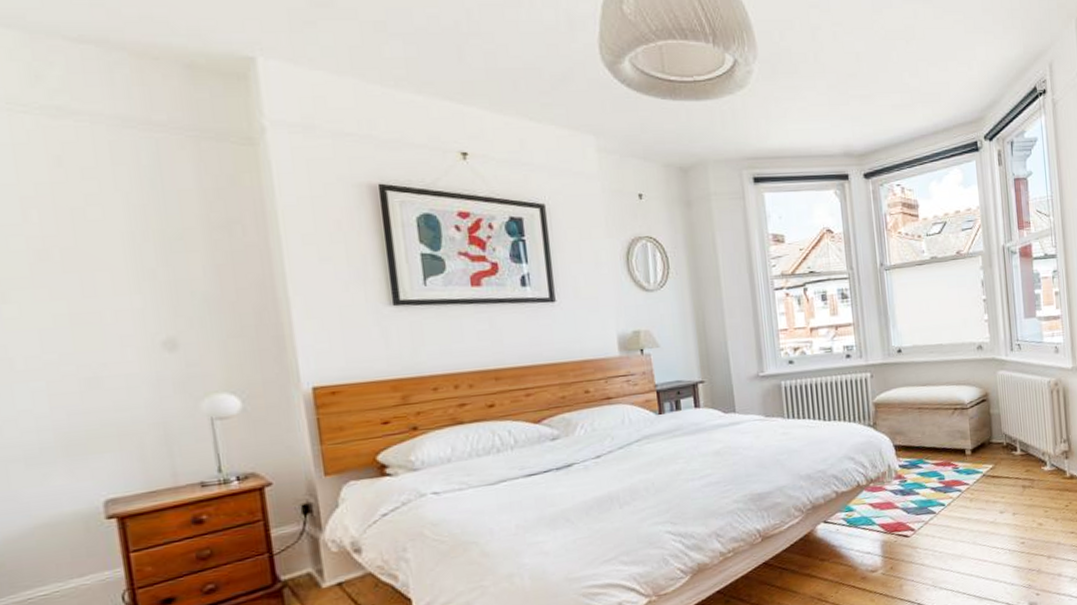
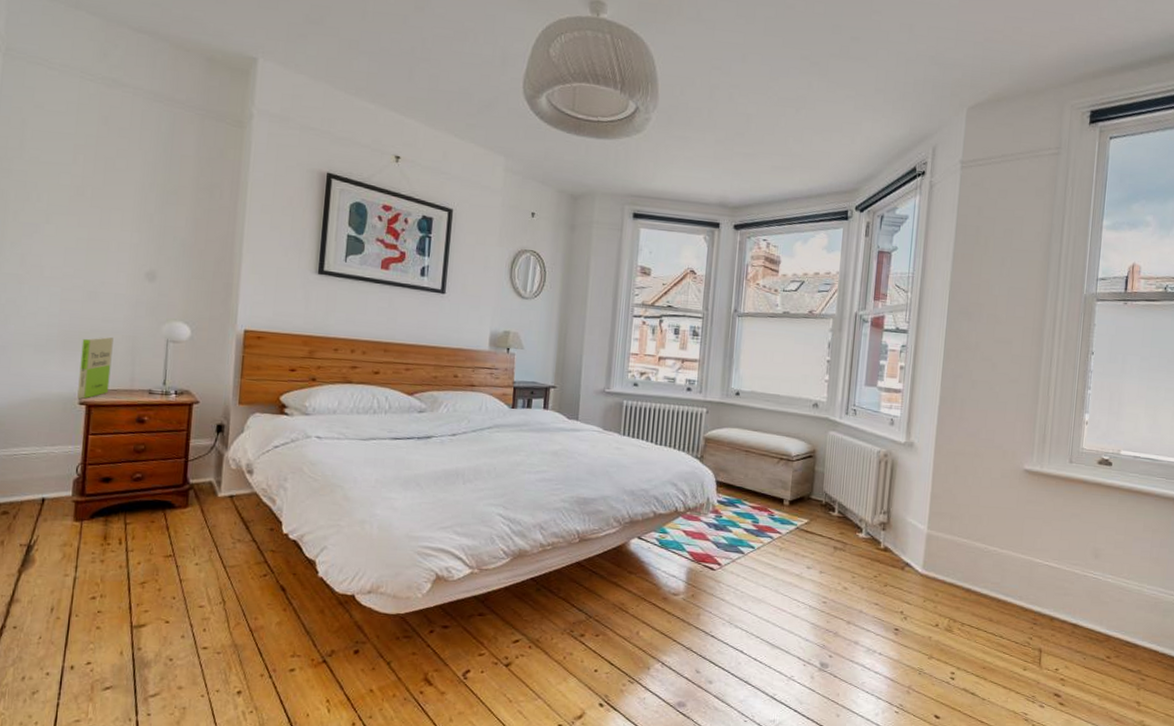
book: none [92,429,145,512] -> present [77,337,114,399]

